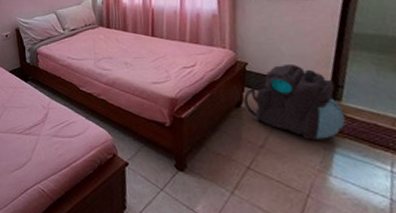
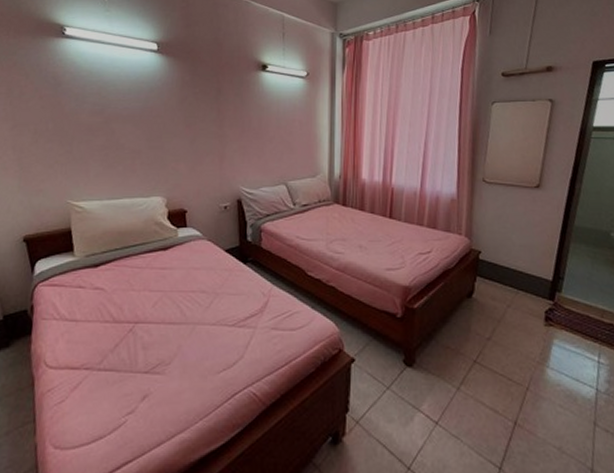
backpack: present [243,63,345,139] -> none [475,253,563,331]

